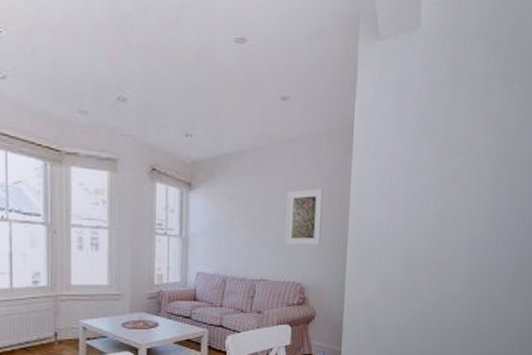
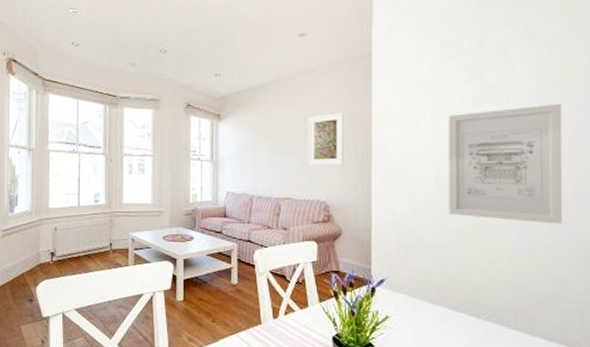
wall art: none [413,192,511,304] -> present [448,103,563,225]

